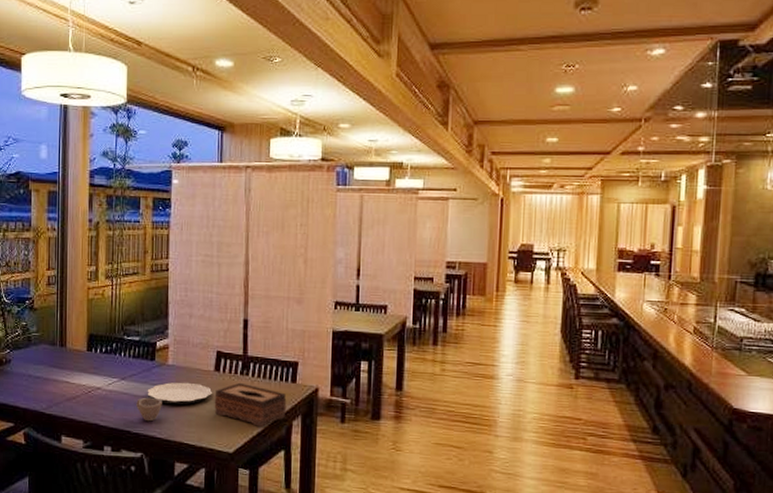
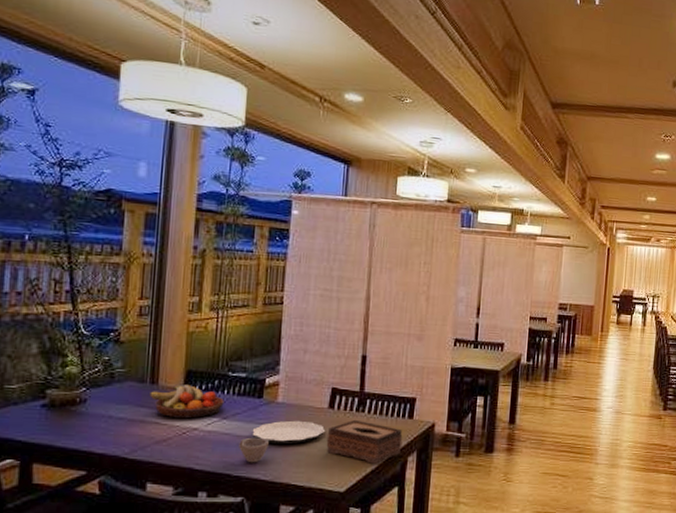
fruit bowl: none [60,347,122,379] -> present [149,384,224,419]

